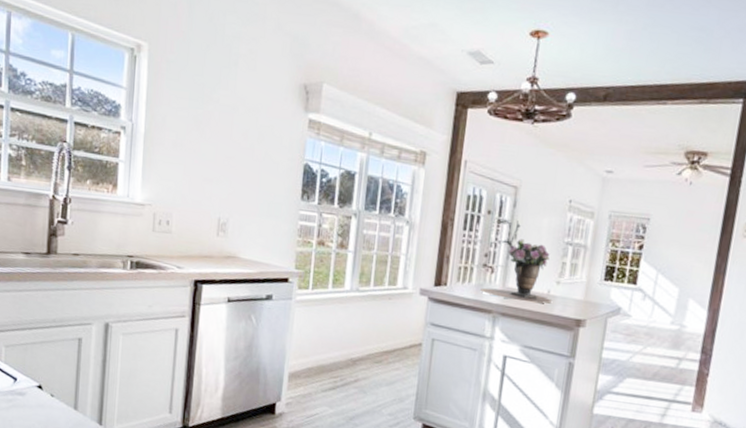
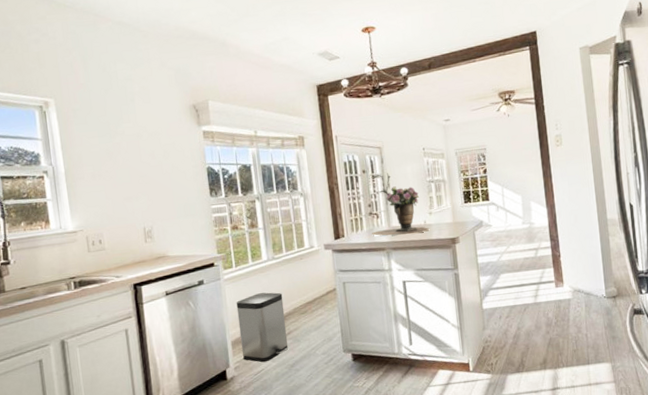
pedal bin: none [297,326,359,407] -> present [236,292,288,363]

